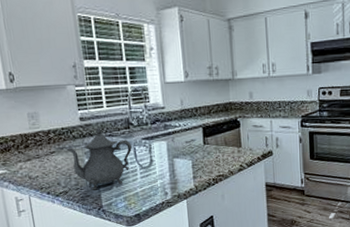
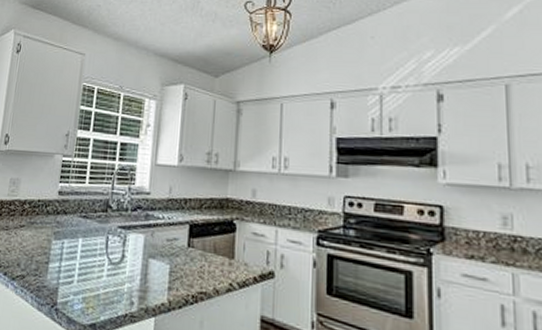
teapot: present [66,126,132,190] -> none [36,204,105,281]

